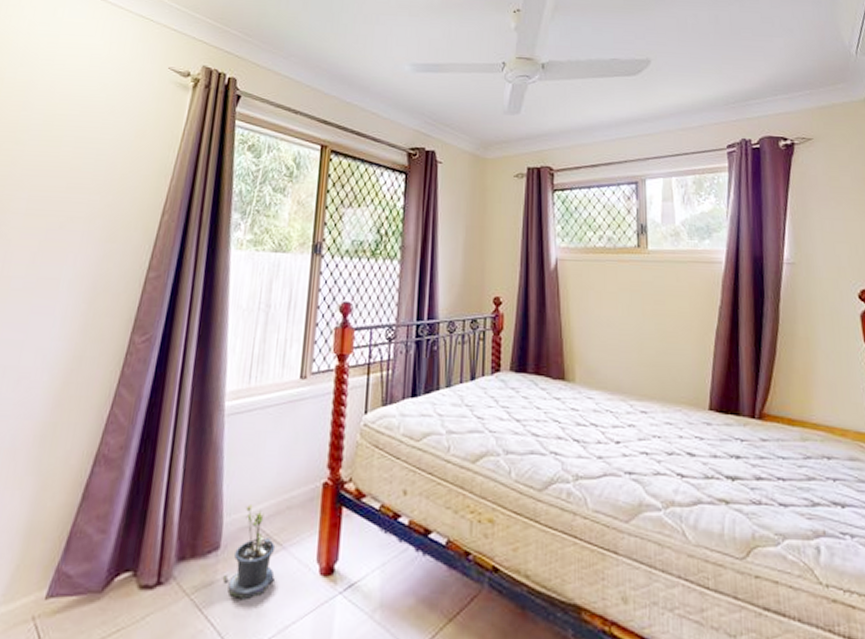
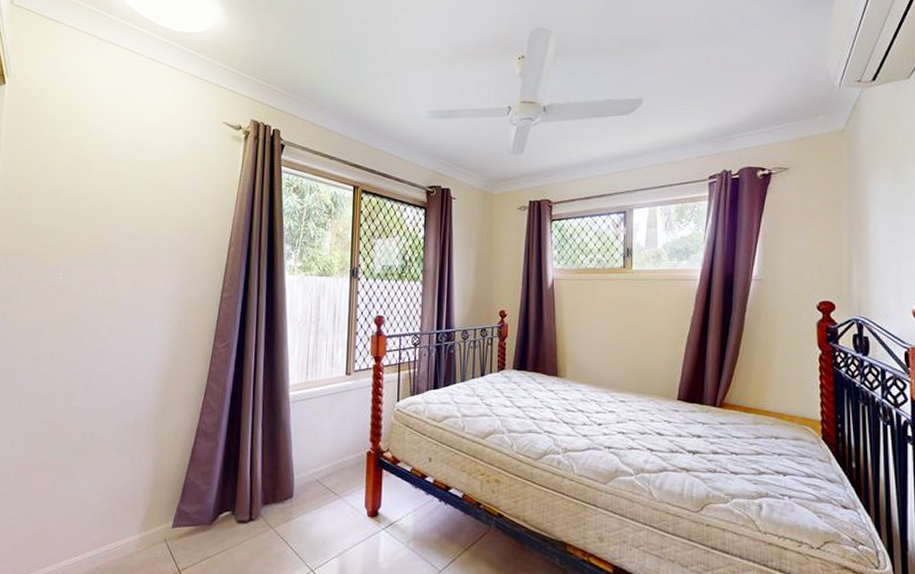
potted plant: present [222,505,276,601] -> none [296,467,336,532]

